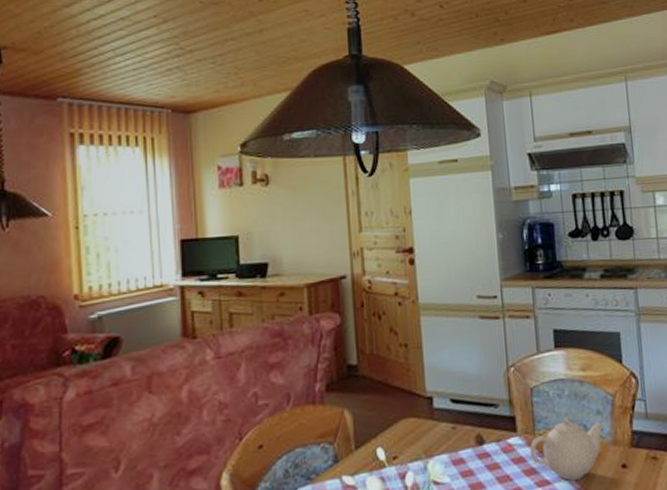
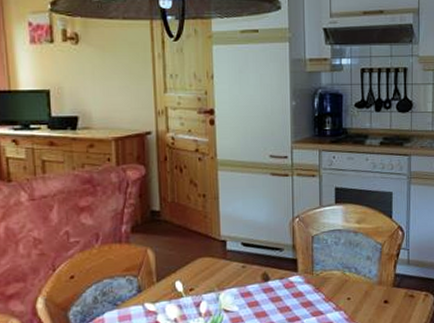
teapot: present [529,416,606,481] -> none [307,260,374,312]

